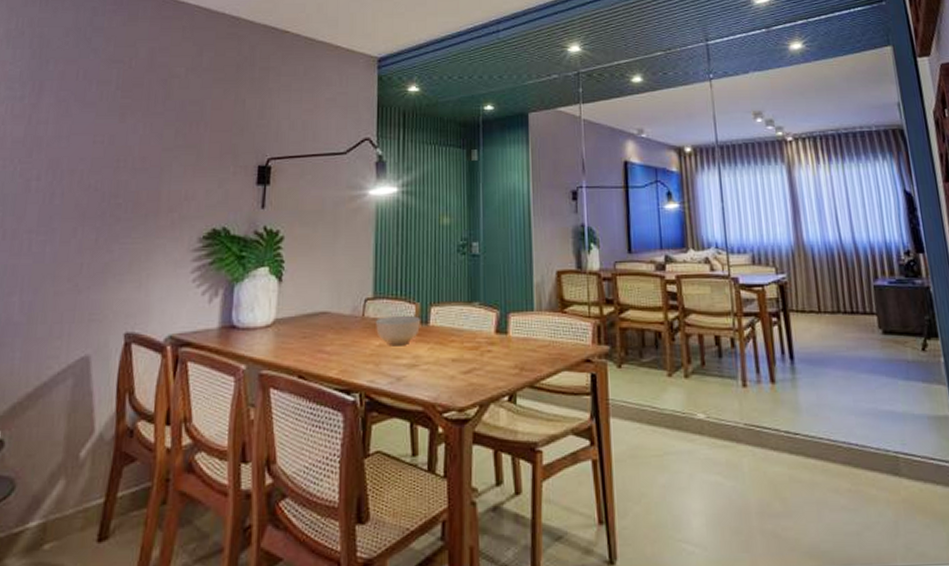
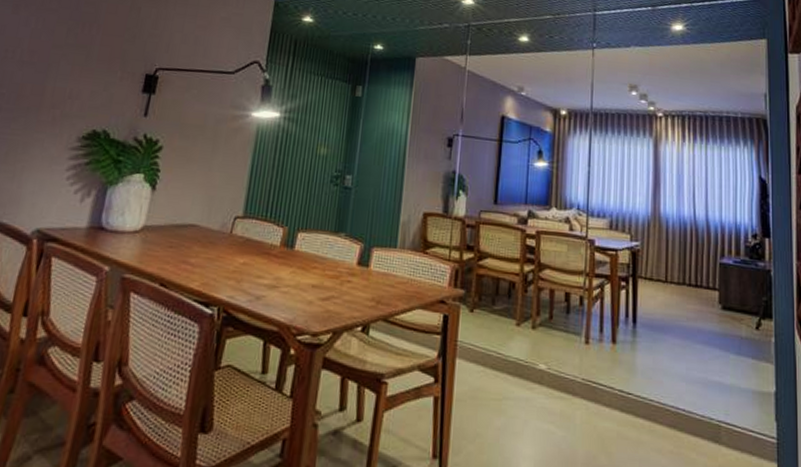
bowl: present [375,315,421,346] -> none [241,236,287,267]

